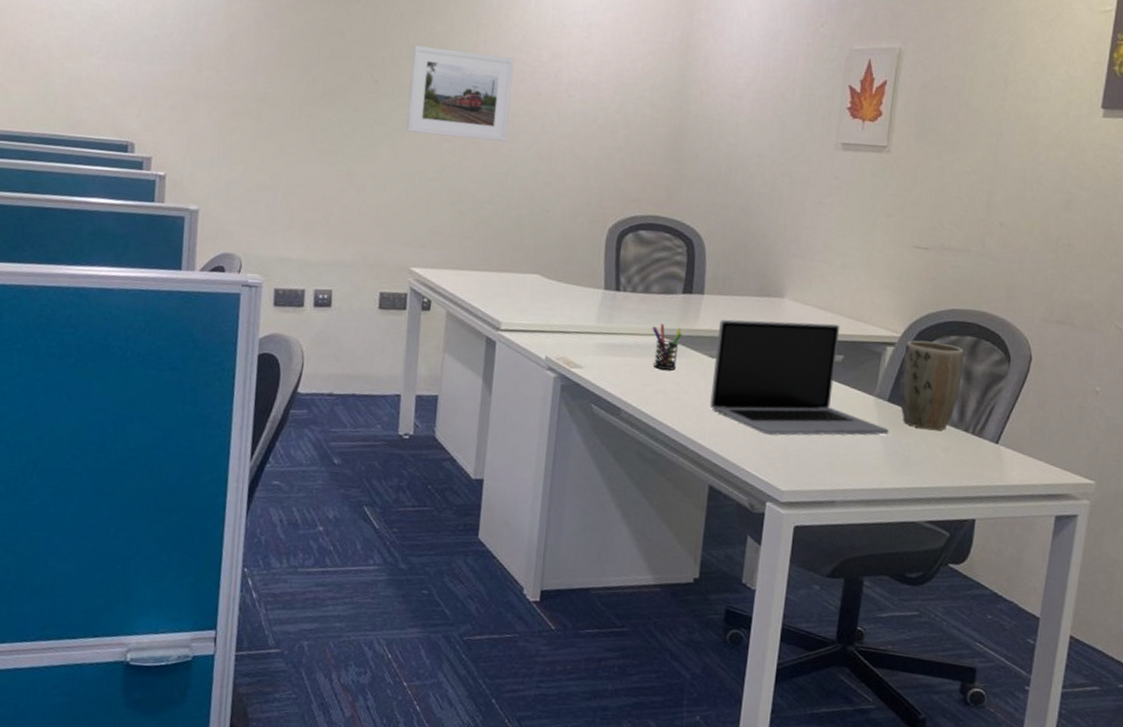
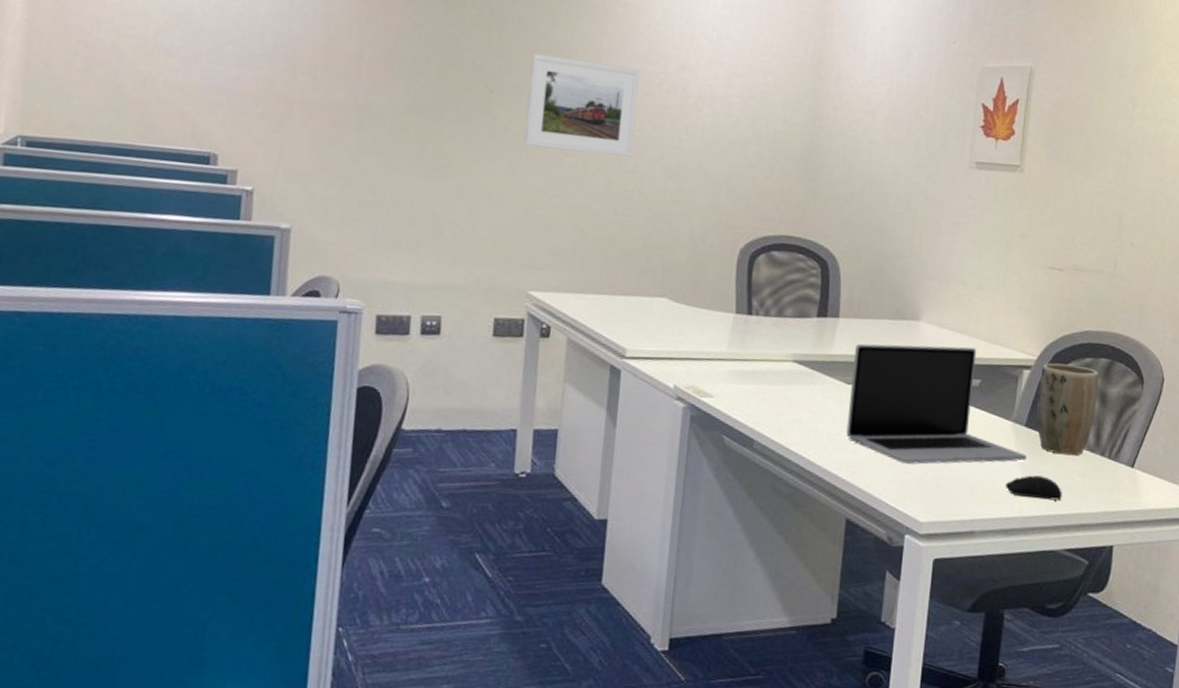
pen holder: present [652,323,683,371] -> none [786,348,817,398]
computer mouse: none [866,448,924,474] -> present [1005,475,1062,501]

